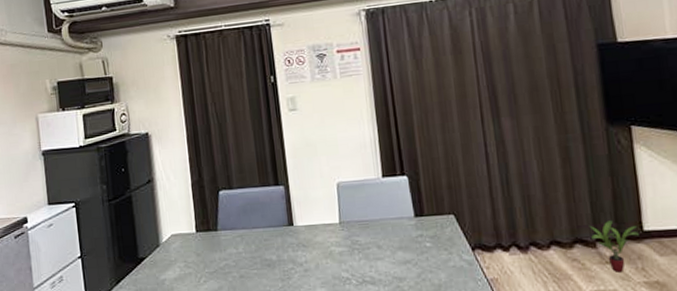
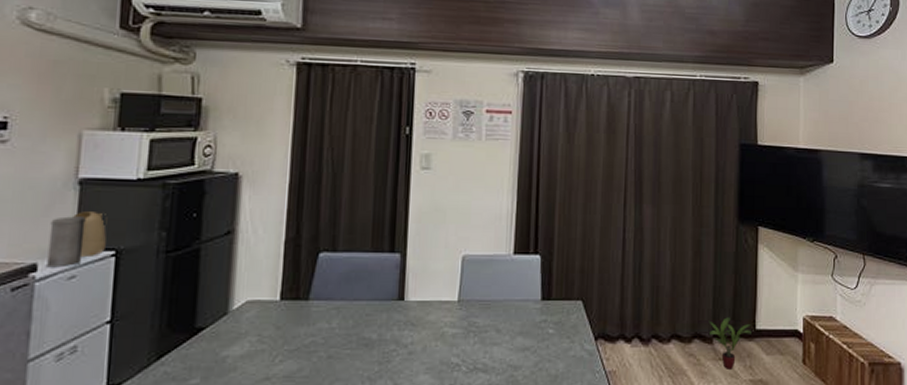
canister: none [30,179,55,220] -> present [45,216,86,268]
kettle: none [43,174,68,210] -> present [73,211,108,258]

